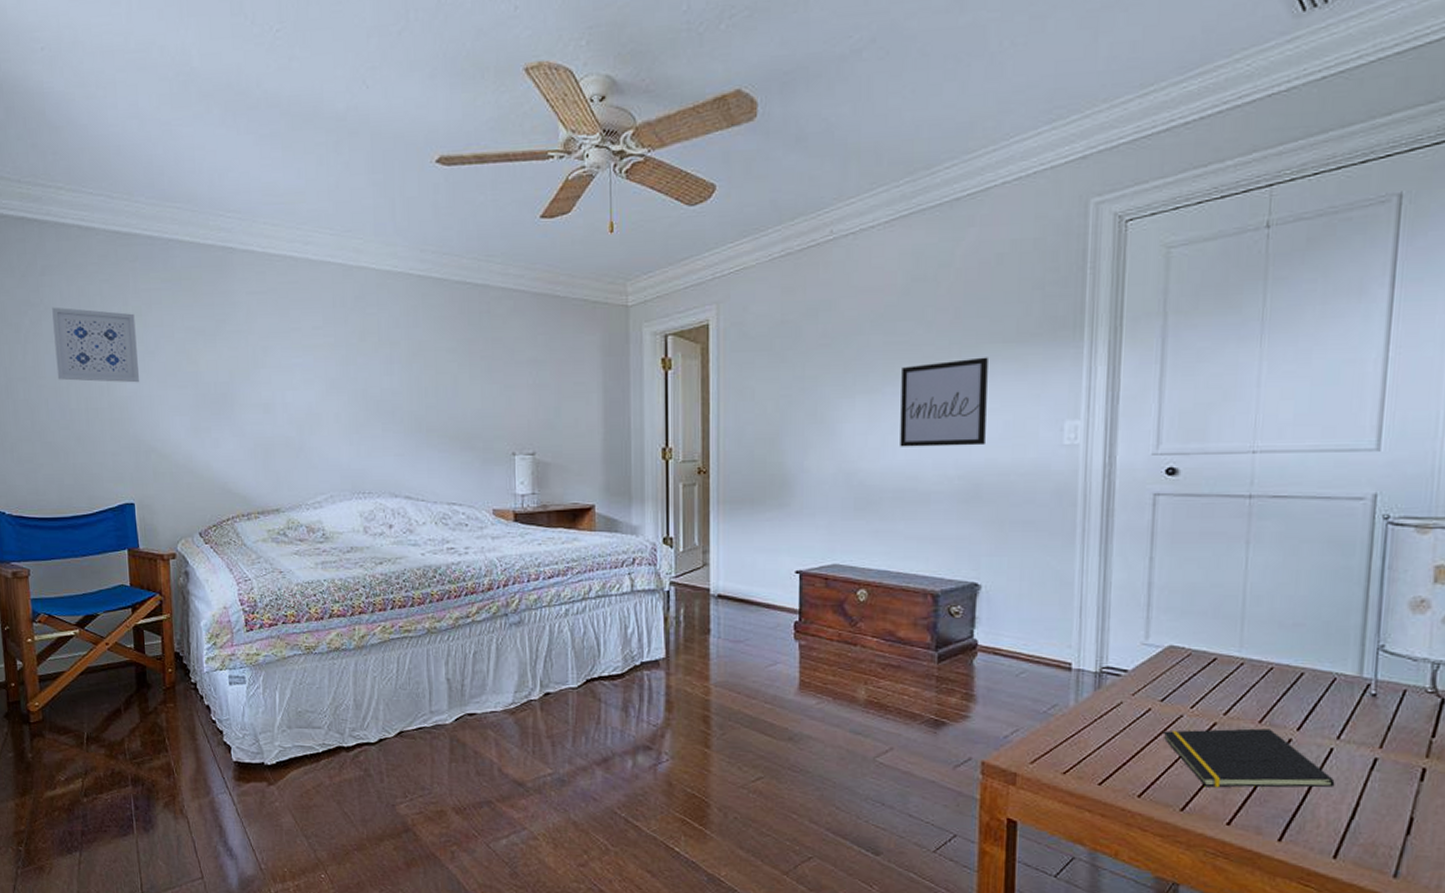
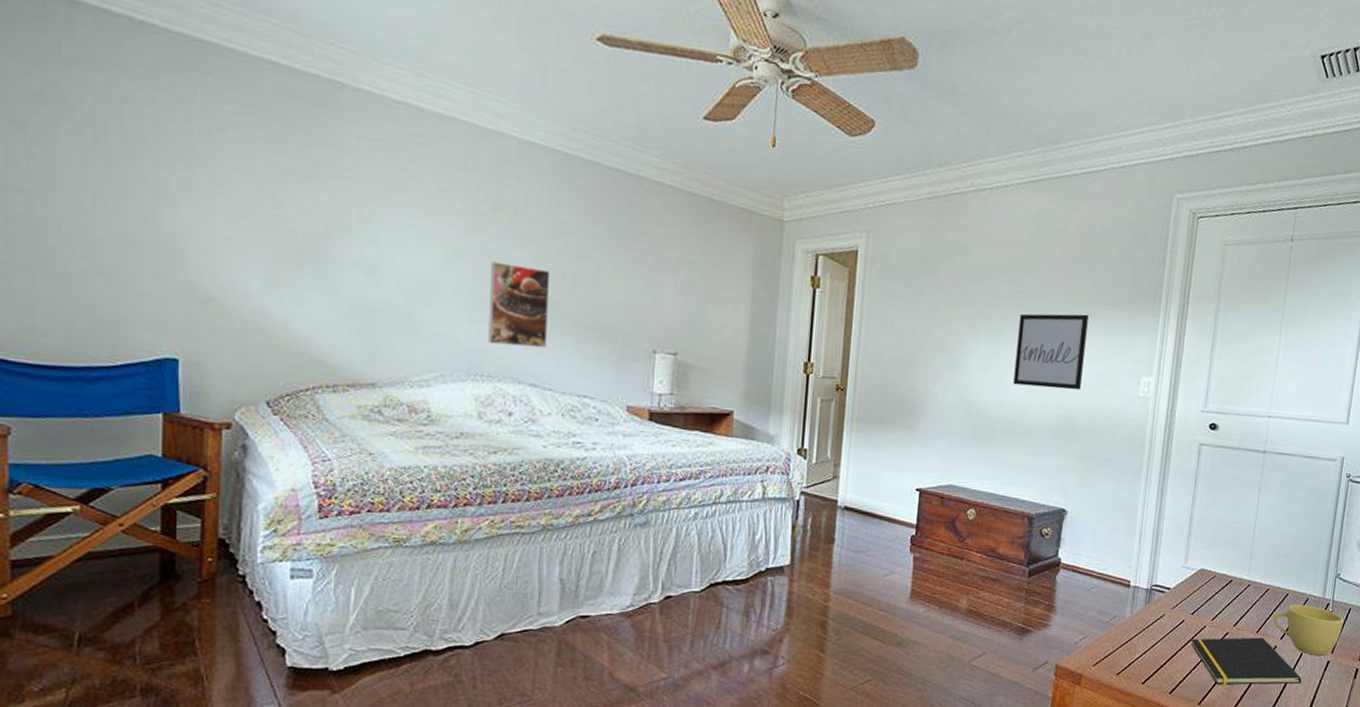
wall art: present [52,307,139,383] -> none [78,108,201,218]
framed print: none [362,387,417,463] -> present [488,262,550,348]
cup: none [1282,686,1396,751] -> present [1273,604,1344,656]

